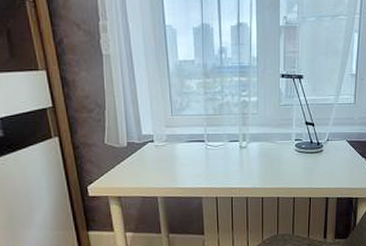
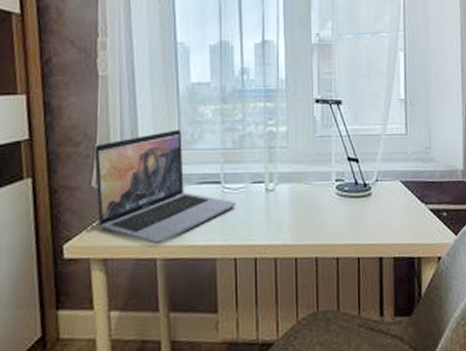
laptop: none [104,99,217,187] -> present [94,130,237,245]

